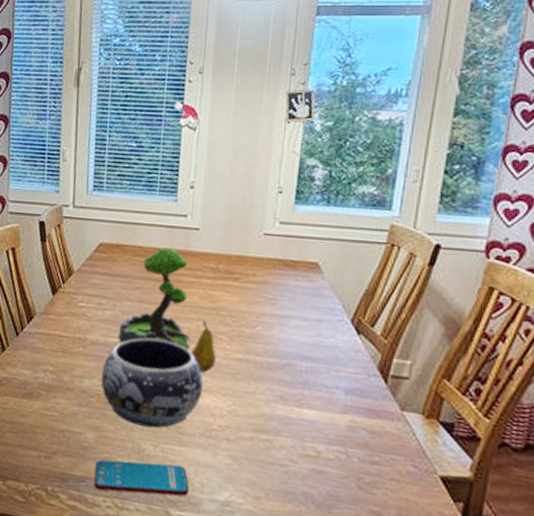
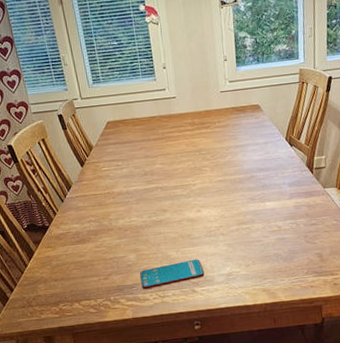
decorative bowl: present [100,337,203,428] -> none [129,179,200,241]
plant: present [119,247,191,349] -> none [135,115,186,189]
fruit: present [191,321,216,373] -> none [187,161,205,195]

